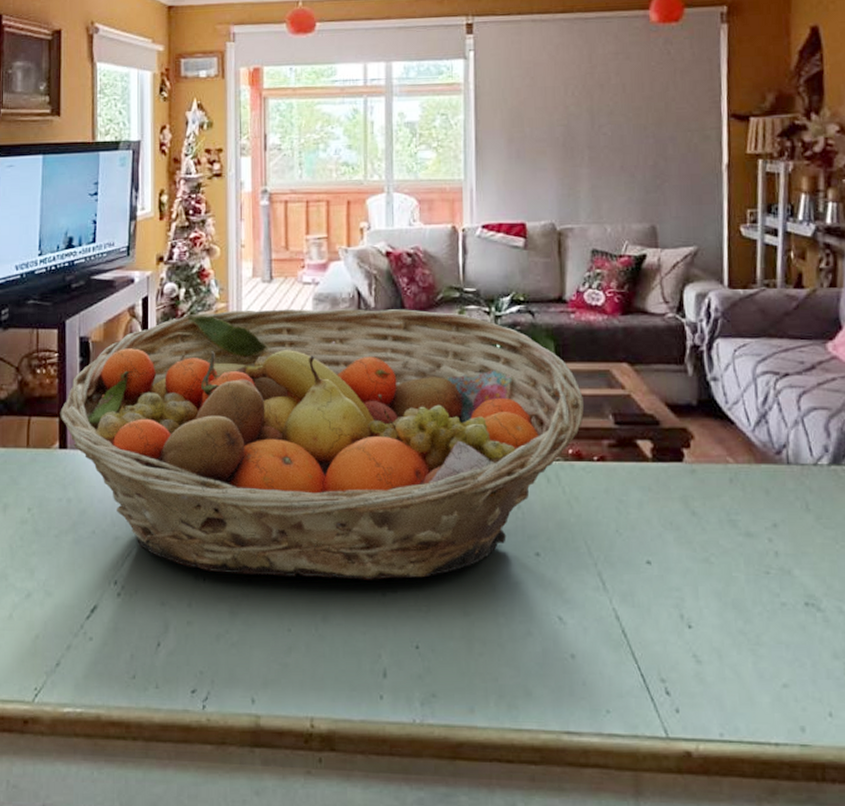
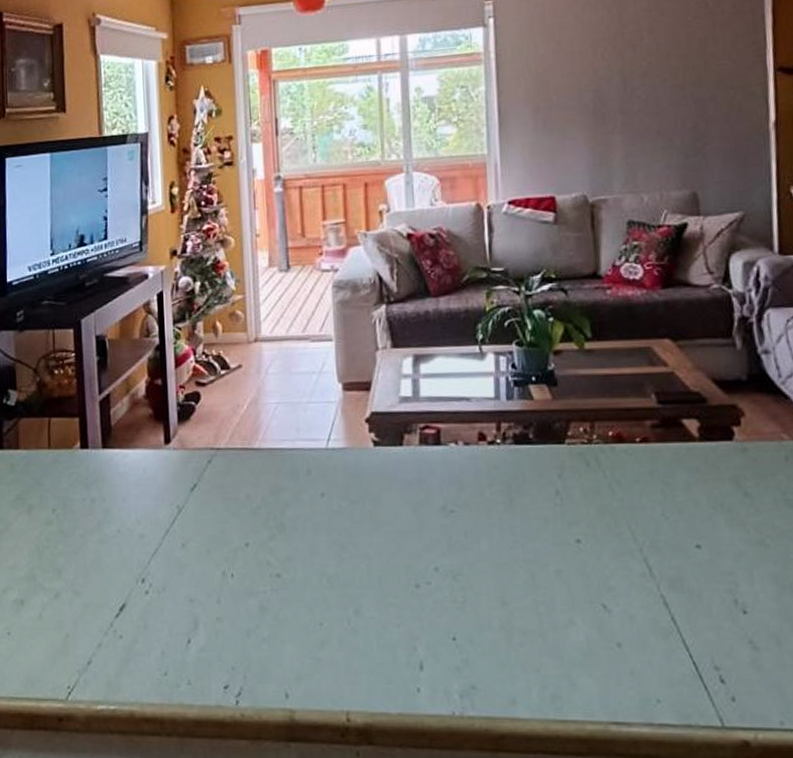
fruit basket: present [60,309,585,580] -> none [79,292,625,572]

